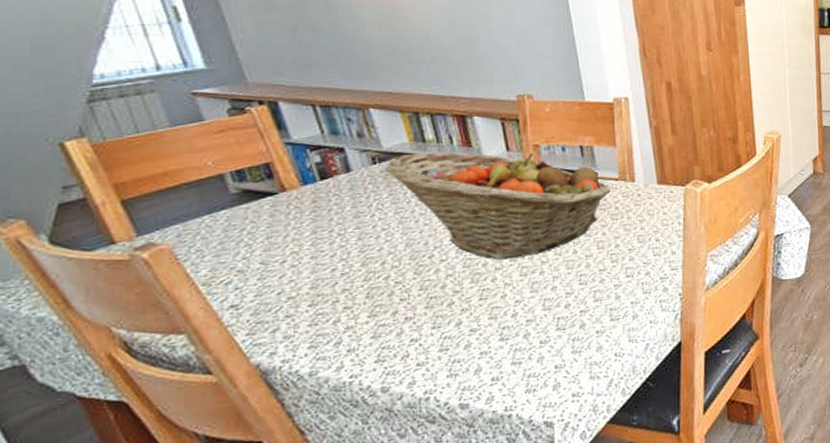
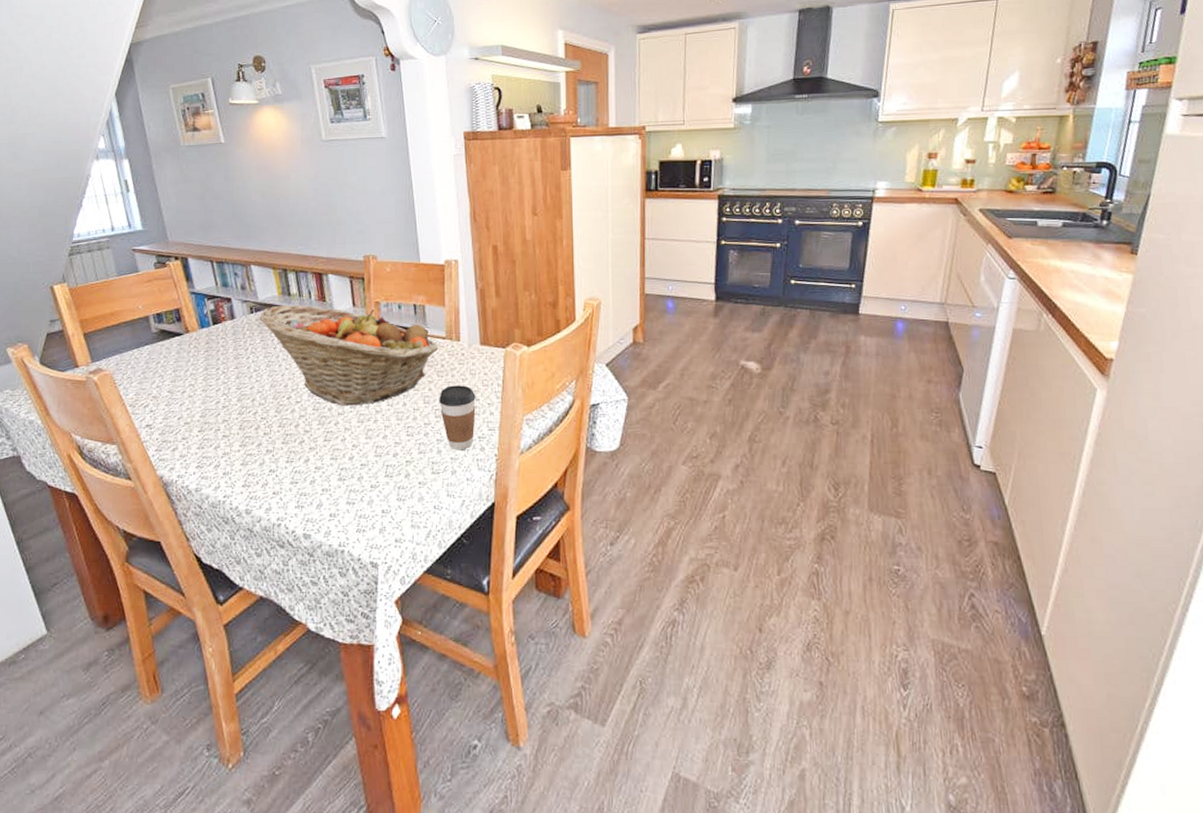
coffee cup: none [614,227,656,293] -> present [439,385,476,449]

